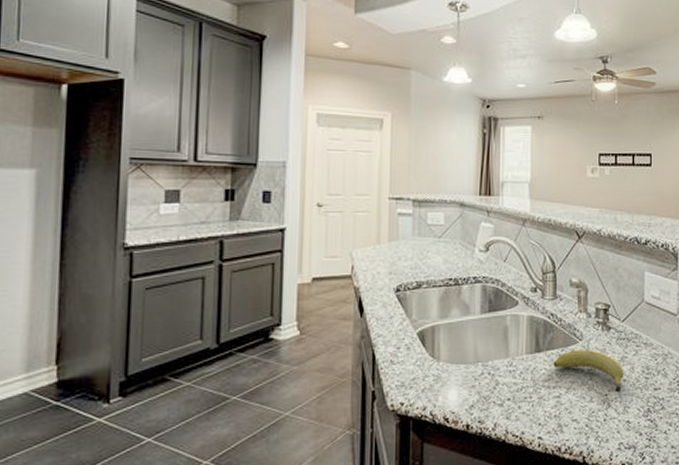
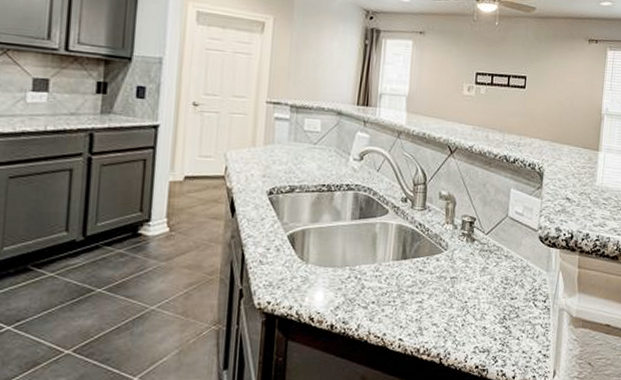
fruit: present [553,350,624,393] -> none [418,259,485,301]

